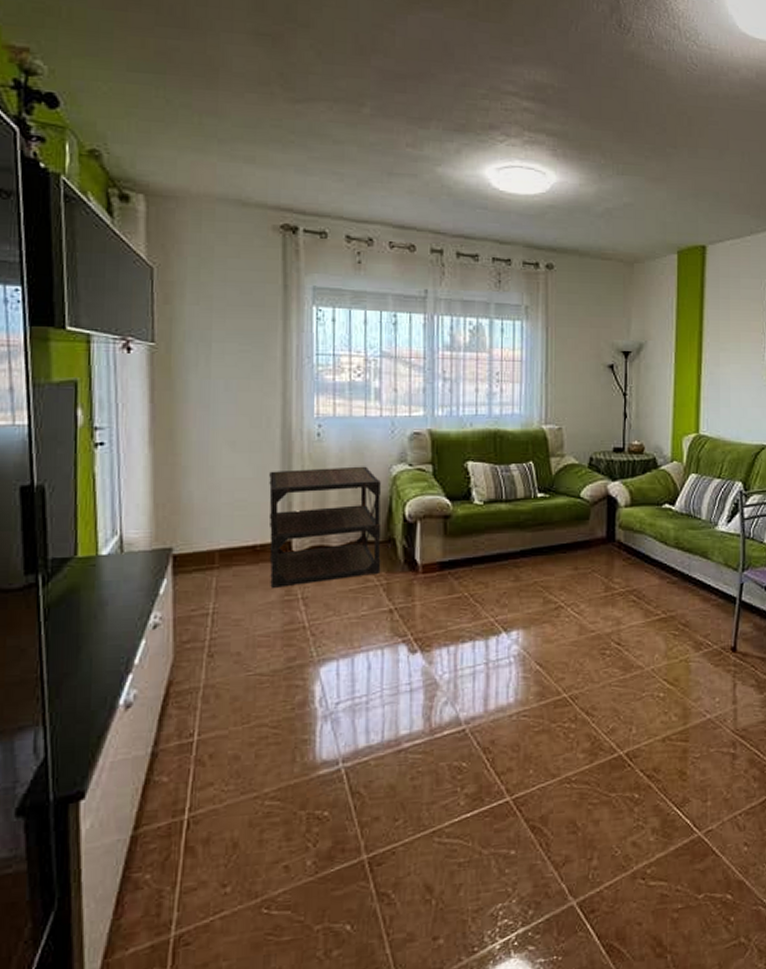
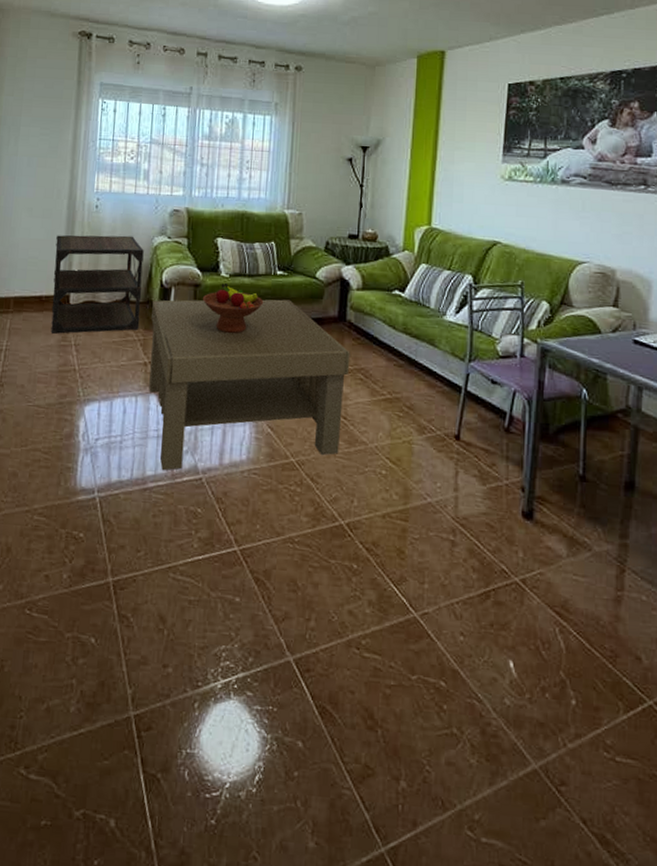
coffee table: none [395,524,621,728] -> present [149,299,350,471]
fruit bowl: none [453,512,524,566] -> present [202,283,264,333]

